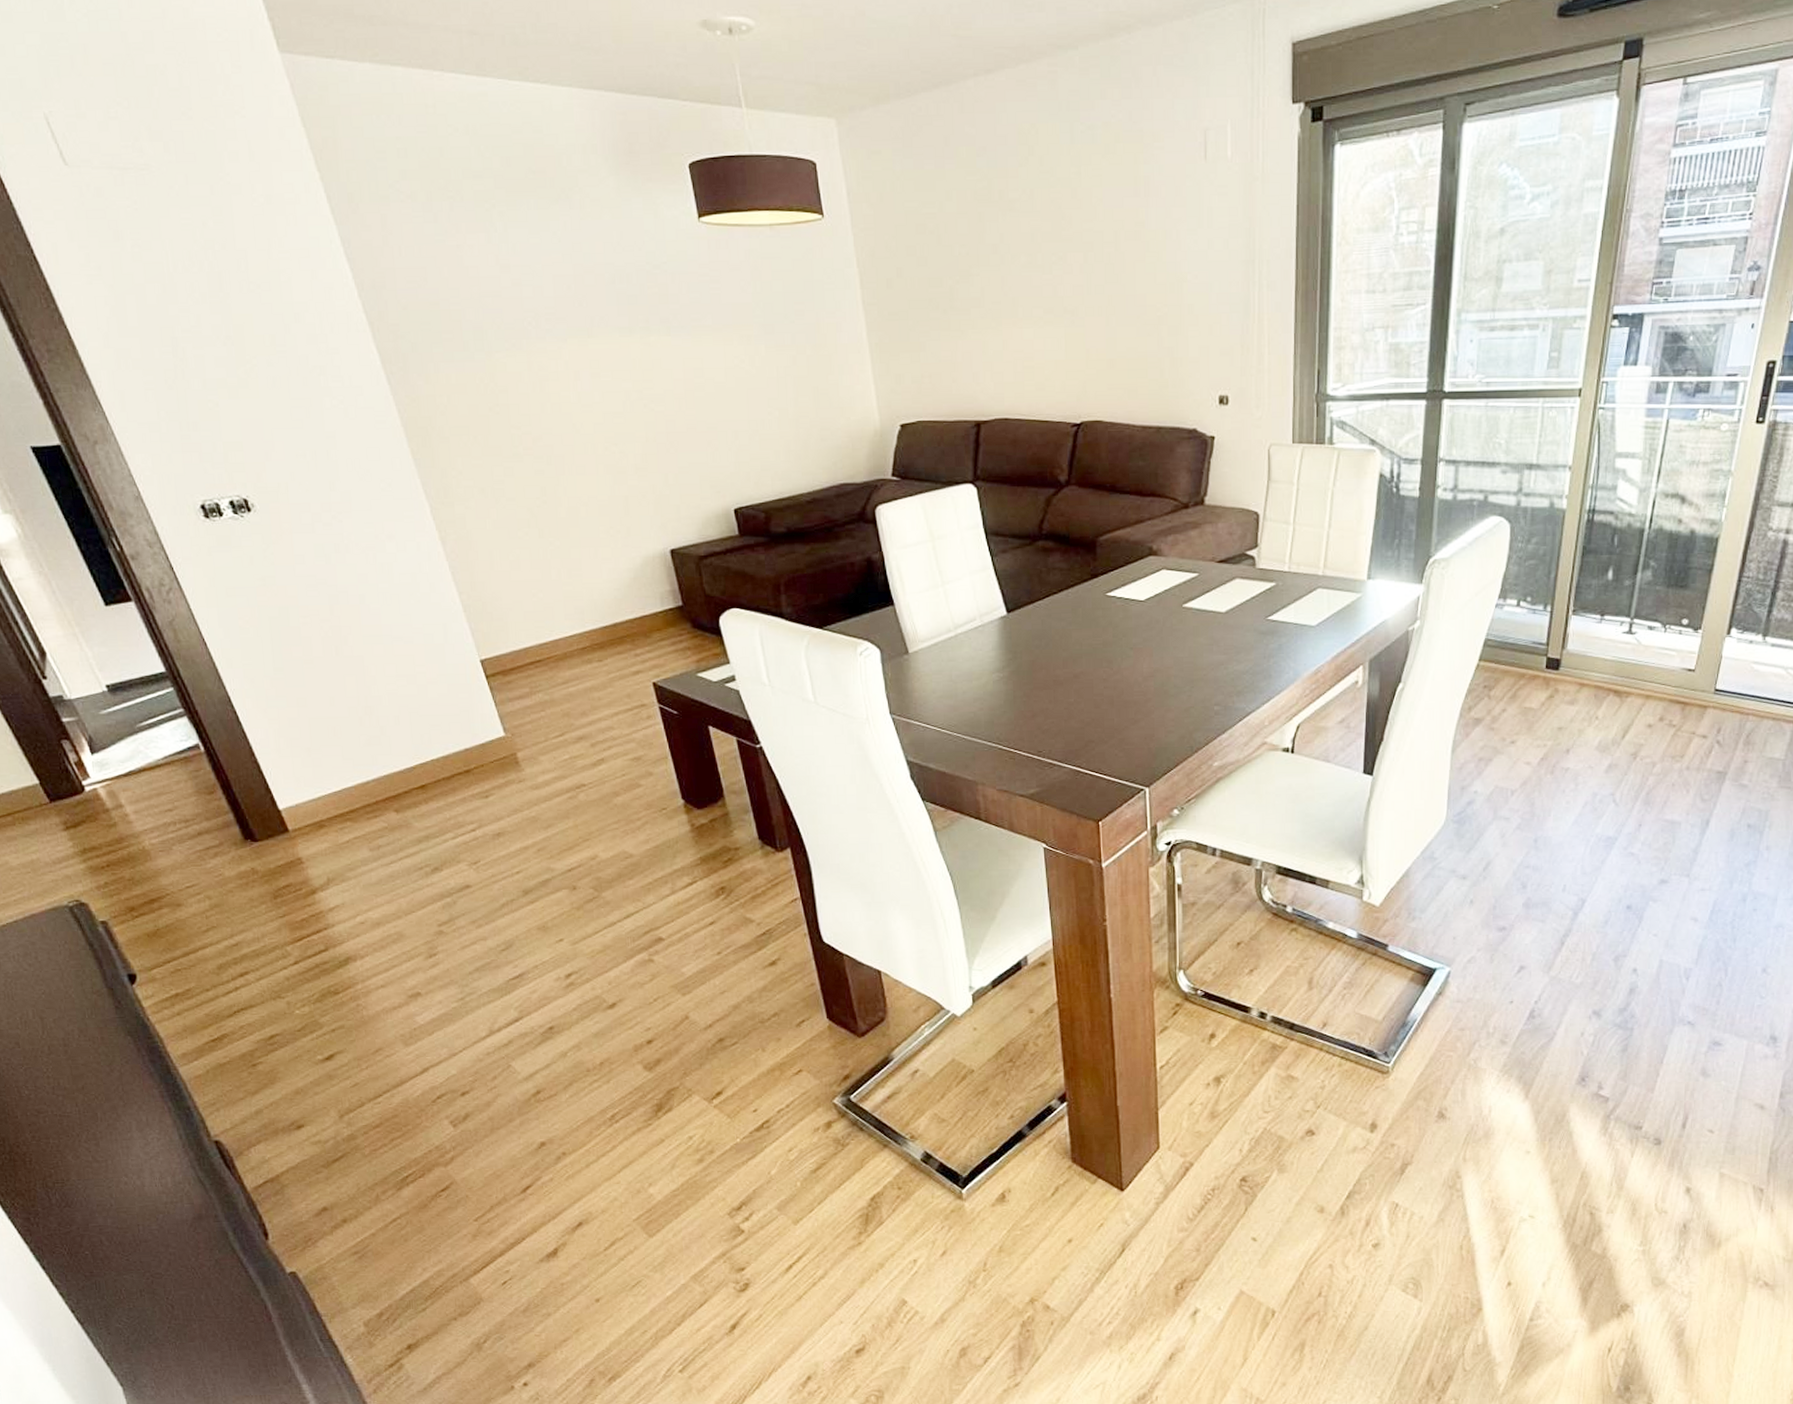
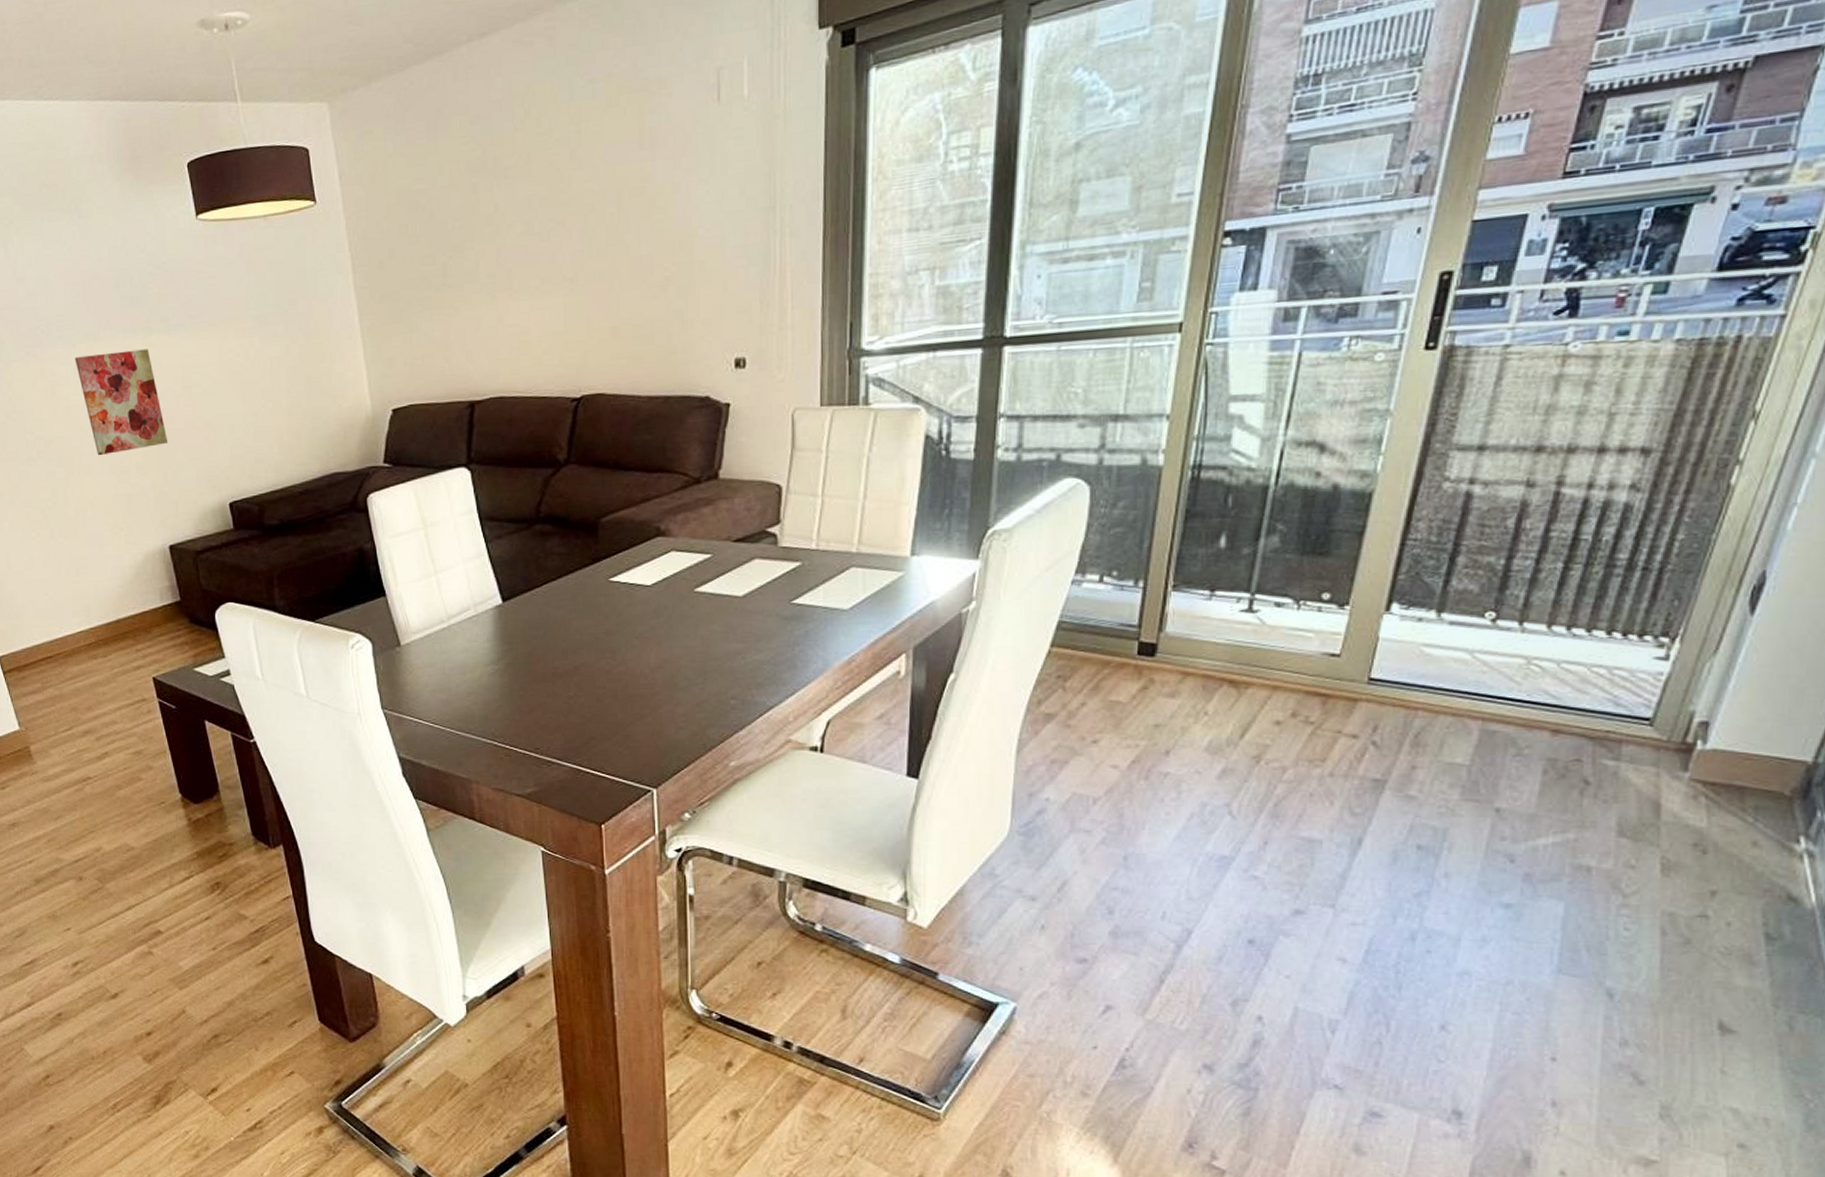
wall art: none [565,349,669,456] -> present [74,349,168,456]

